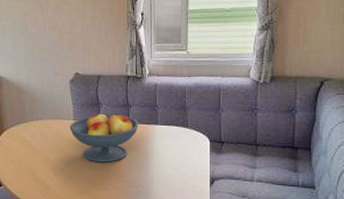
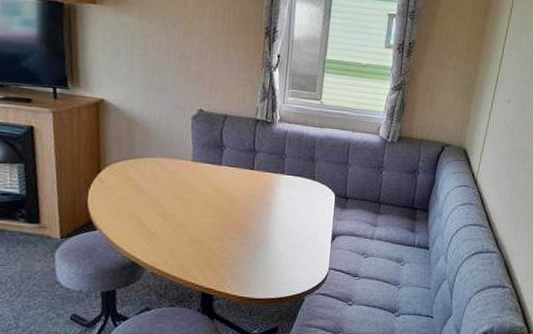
fruit bowl: present [69,113,138,163] -> none [186,156,264,211]

